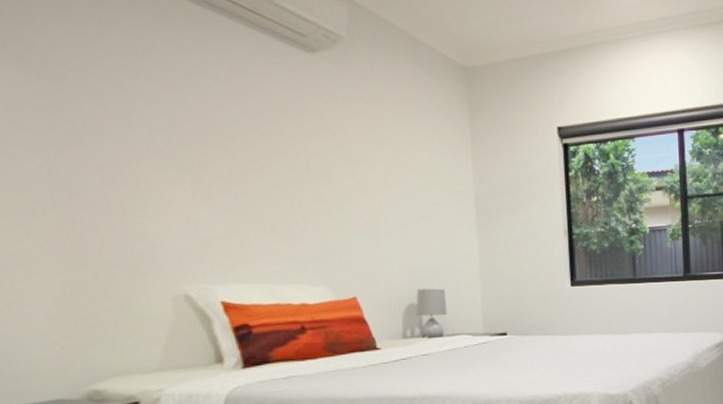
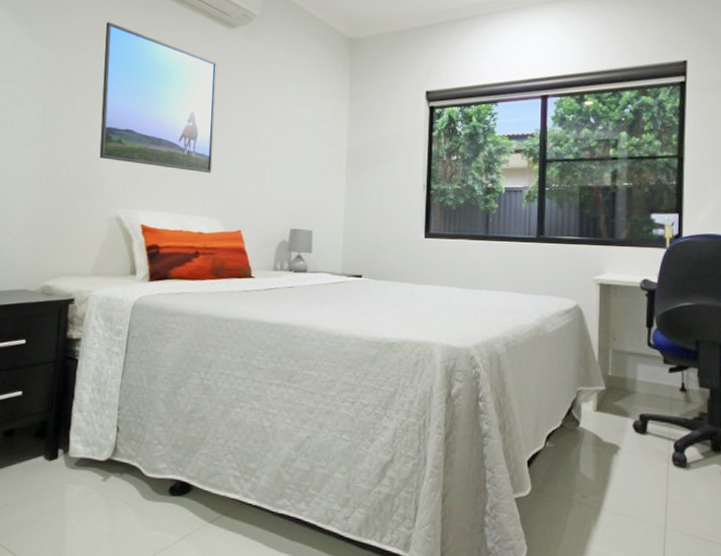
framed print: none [125,42,309,233] -> present [99,22,217,173]

